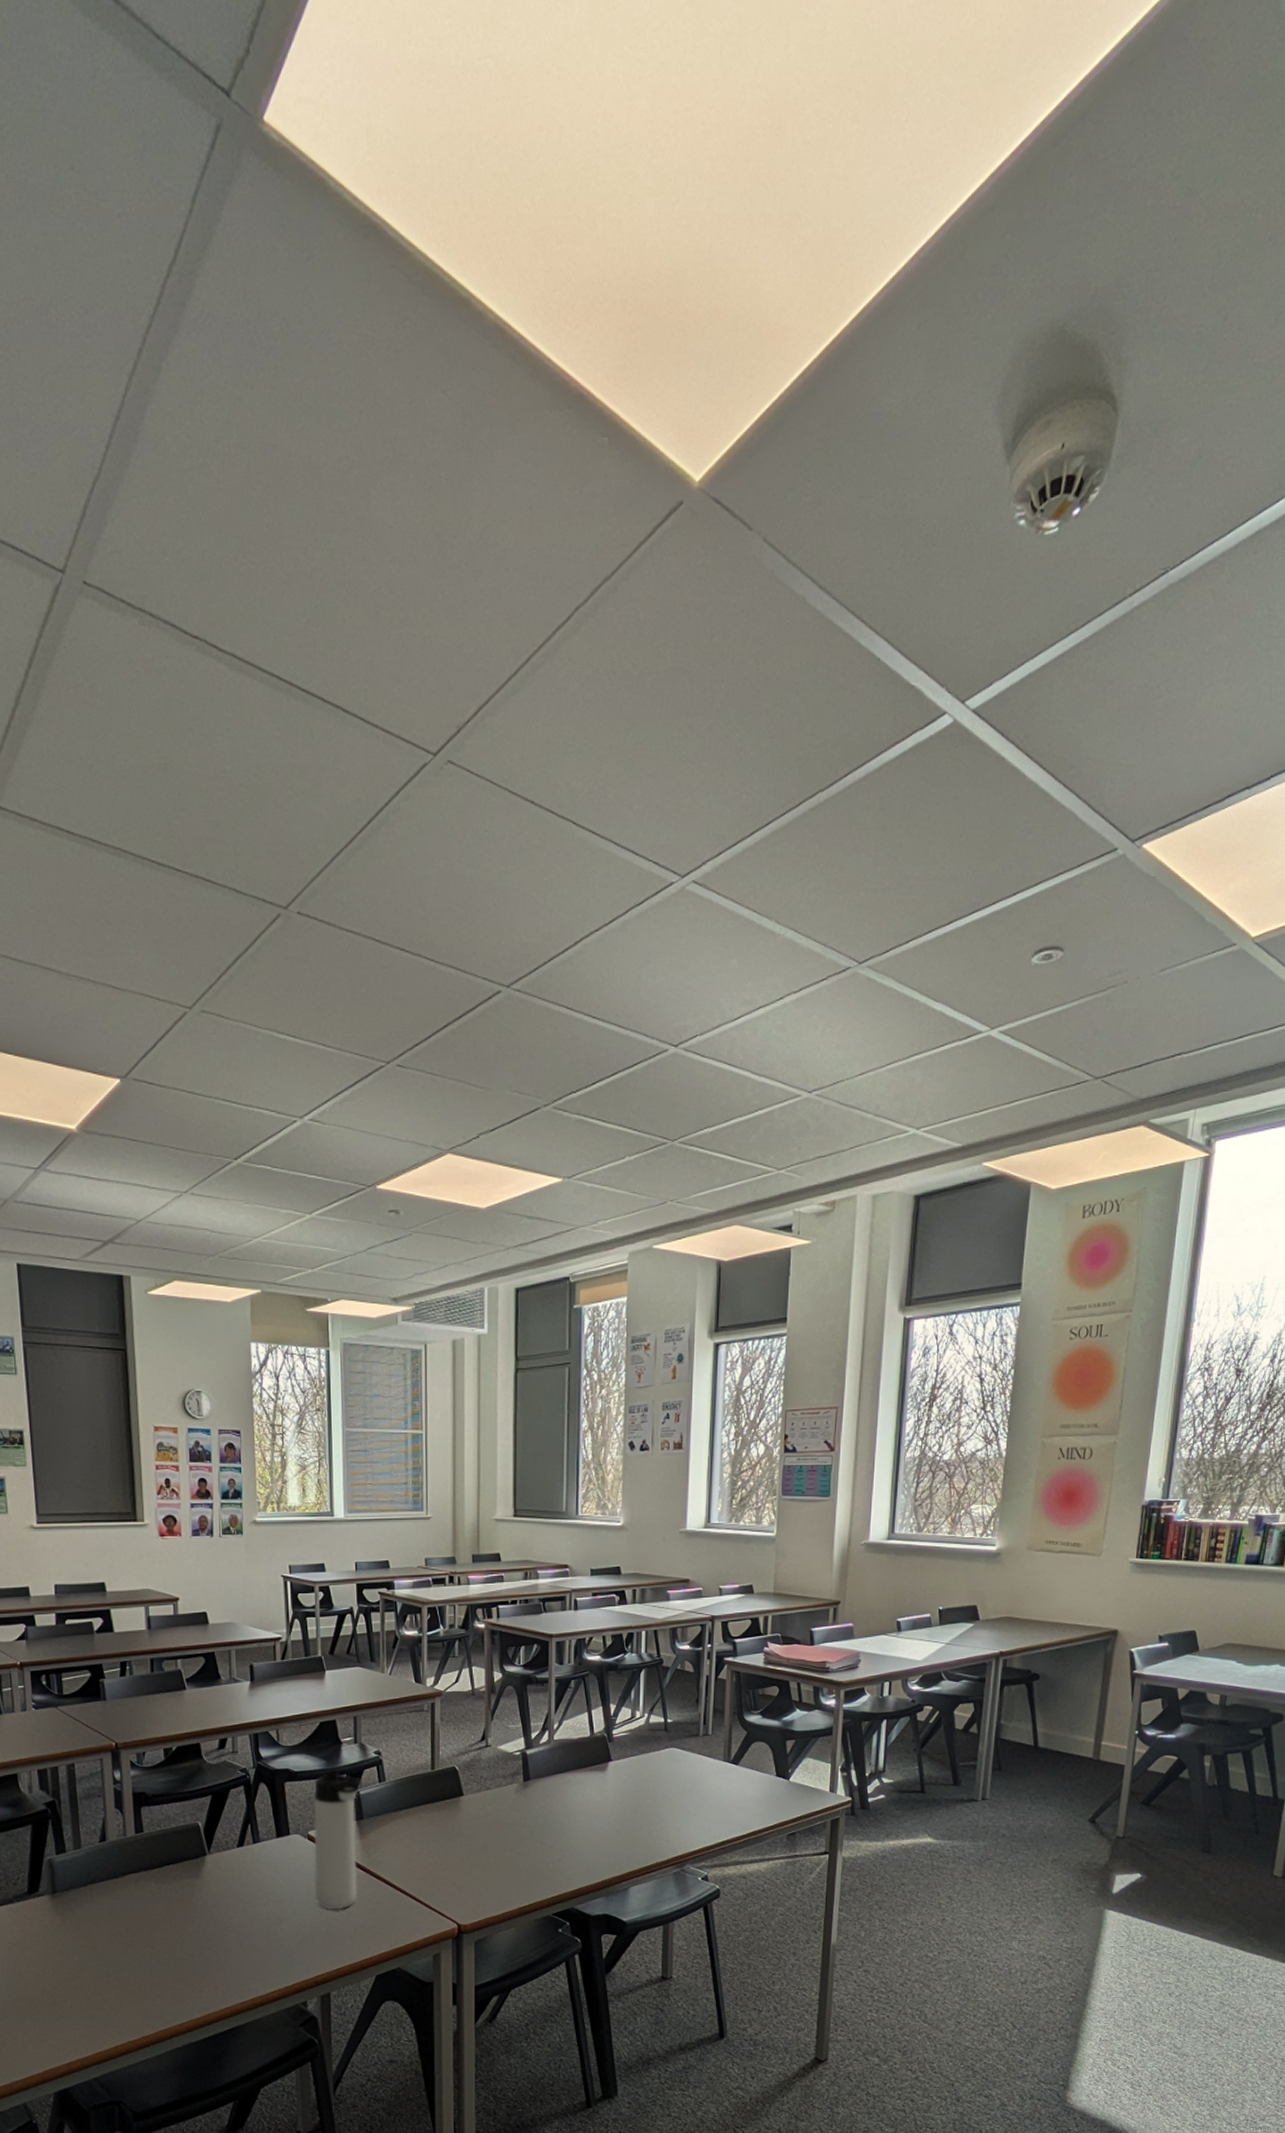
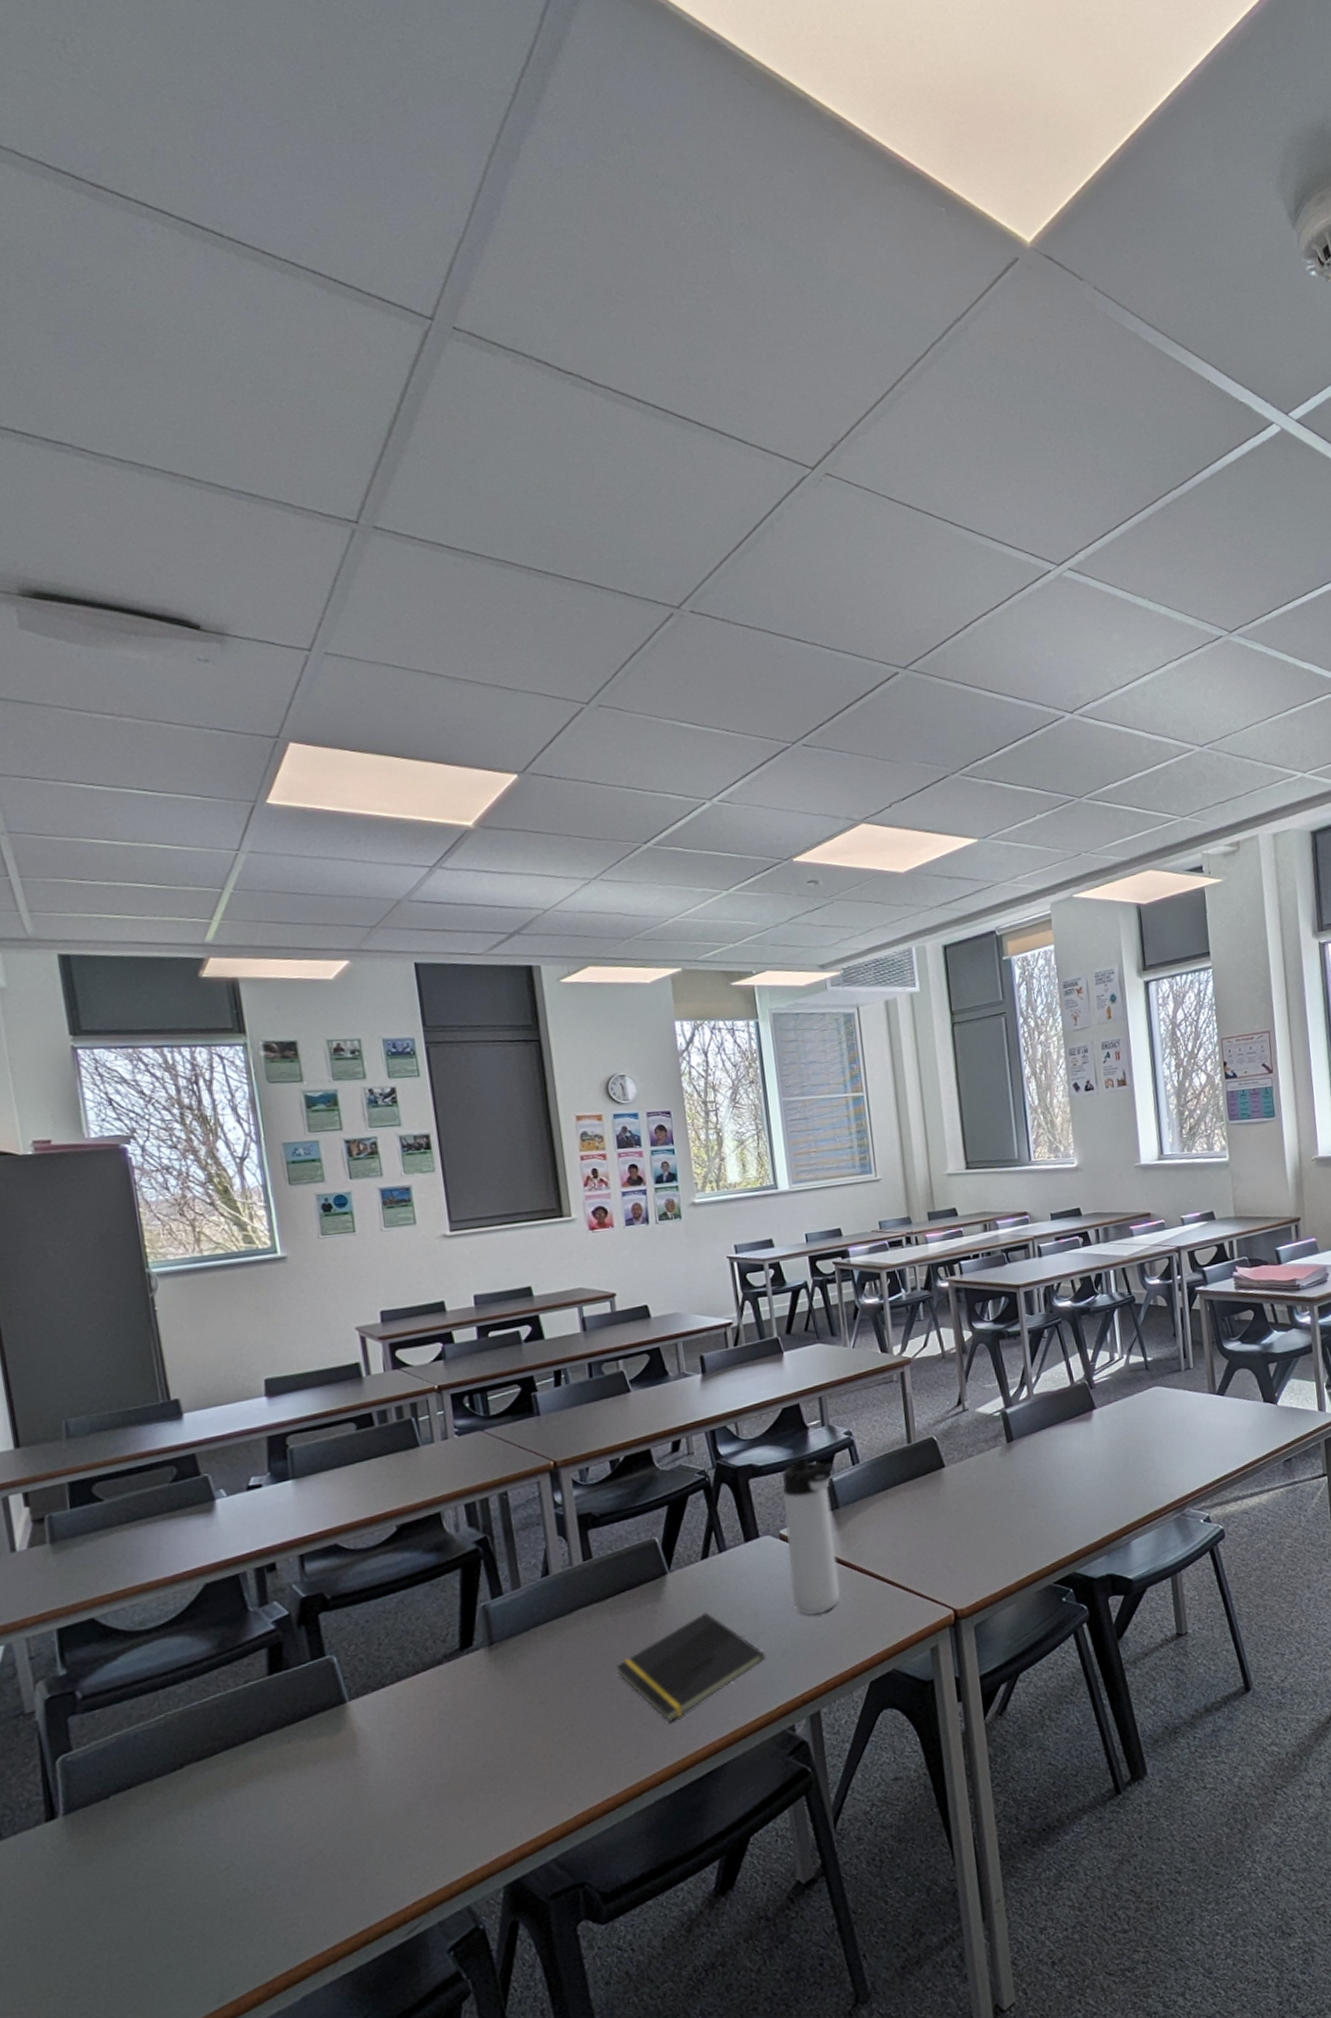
notepad: none [157,1893,286,1982] -> present [616,1612,766,1722]

